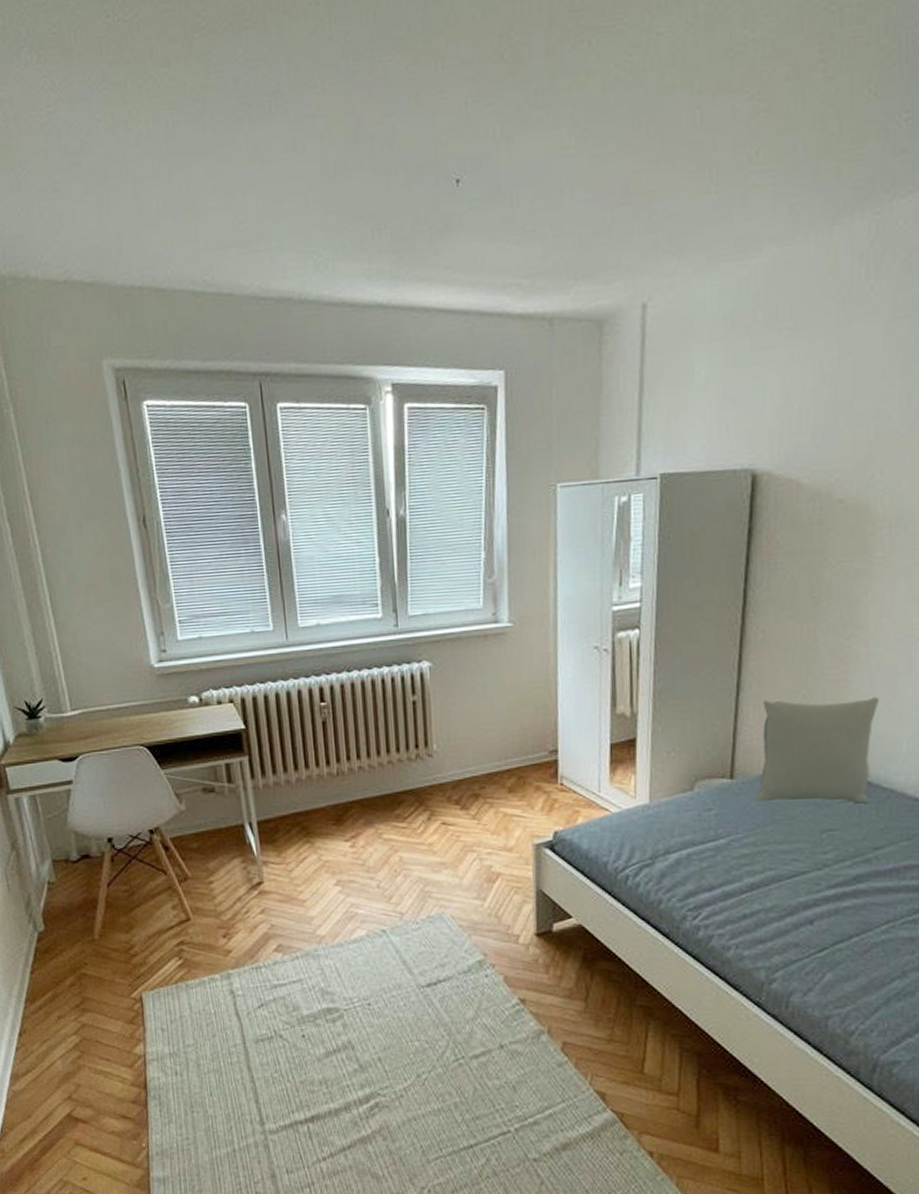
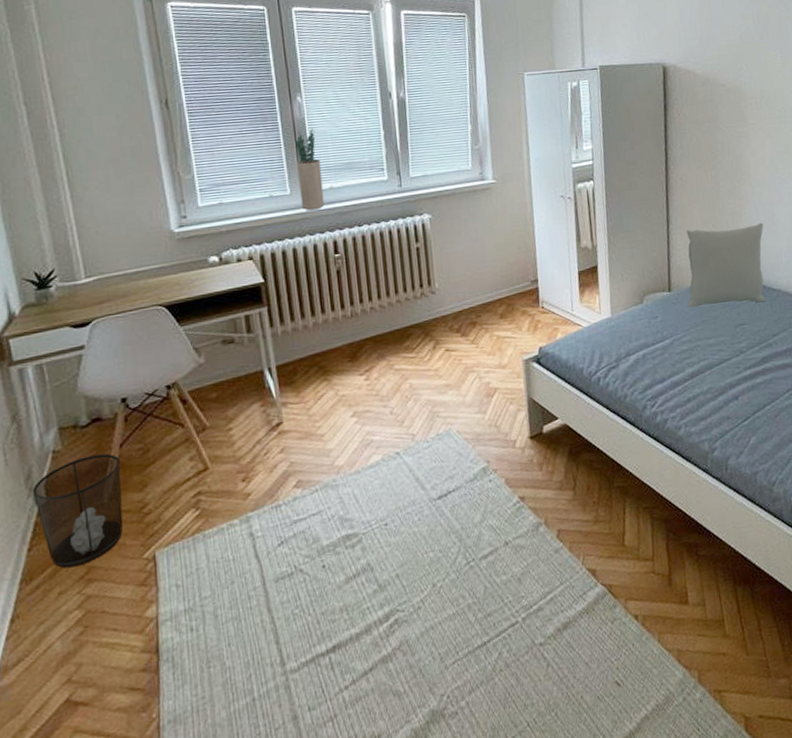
waste bin: none [32,891,113,995] -> present [32,453,123,569]
vase: none [279,553,310,651] -> present [295,128,325,211]

